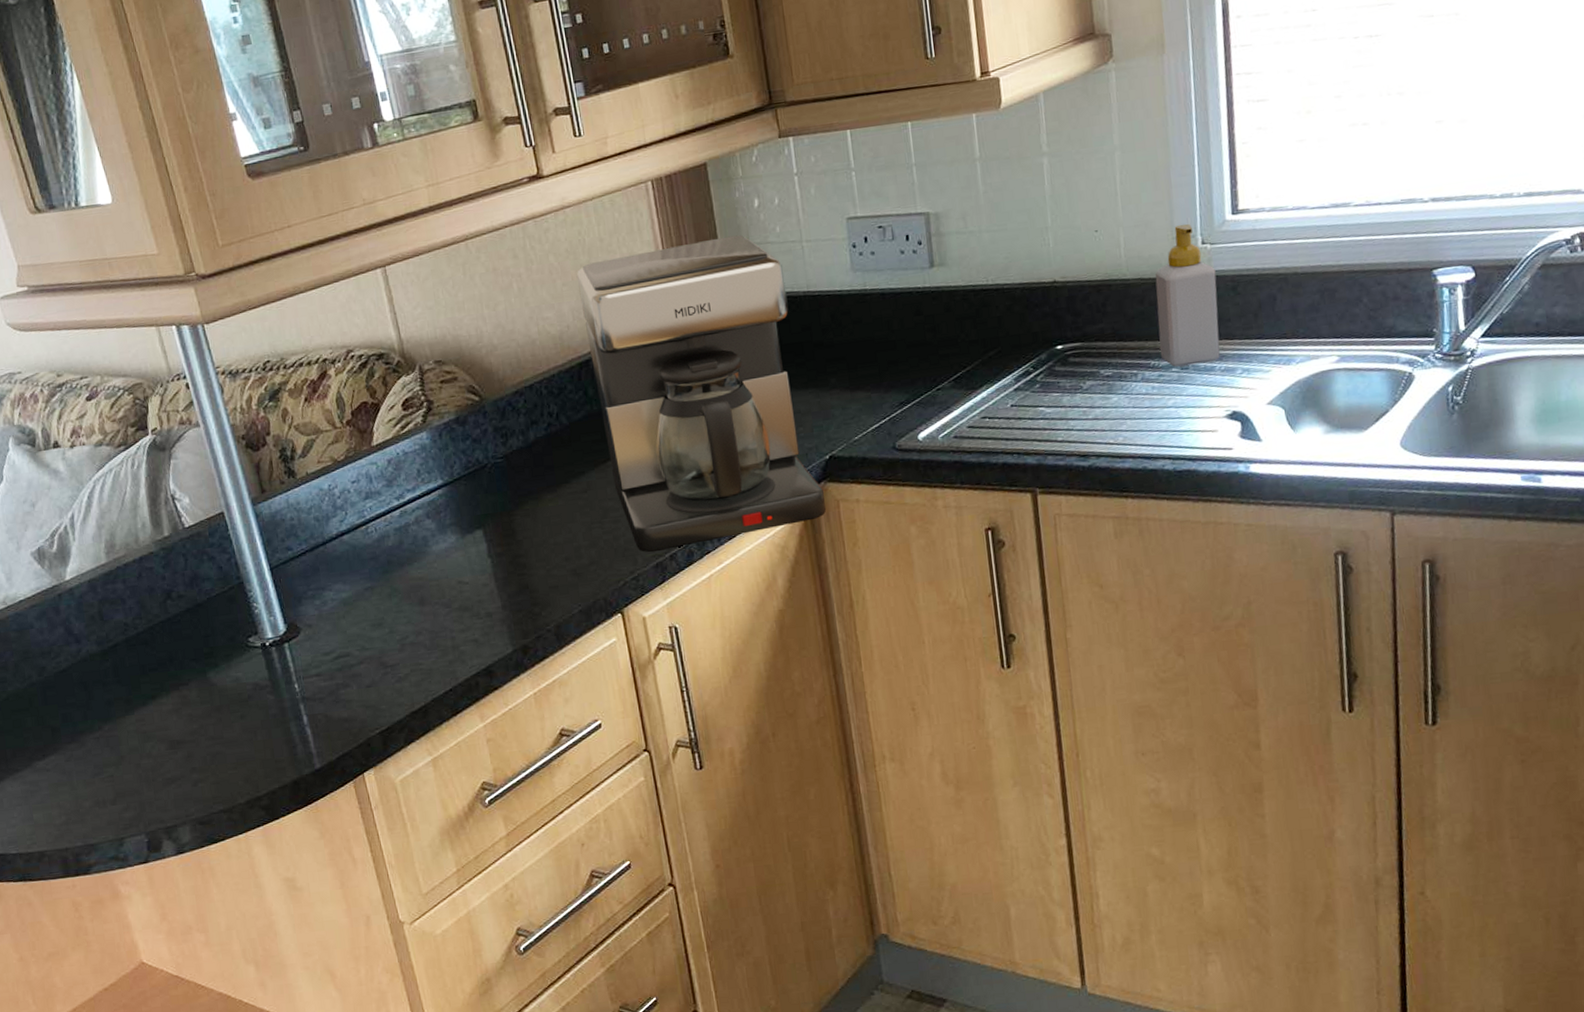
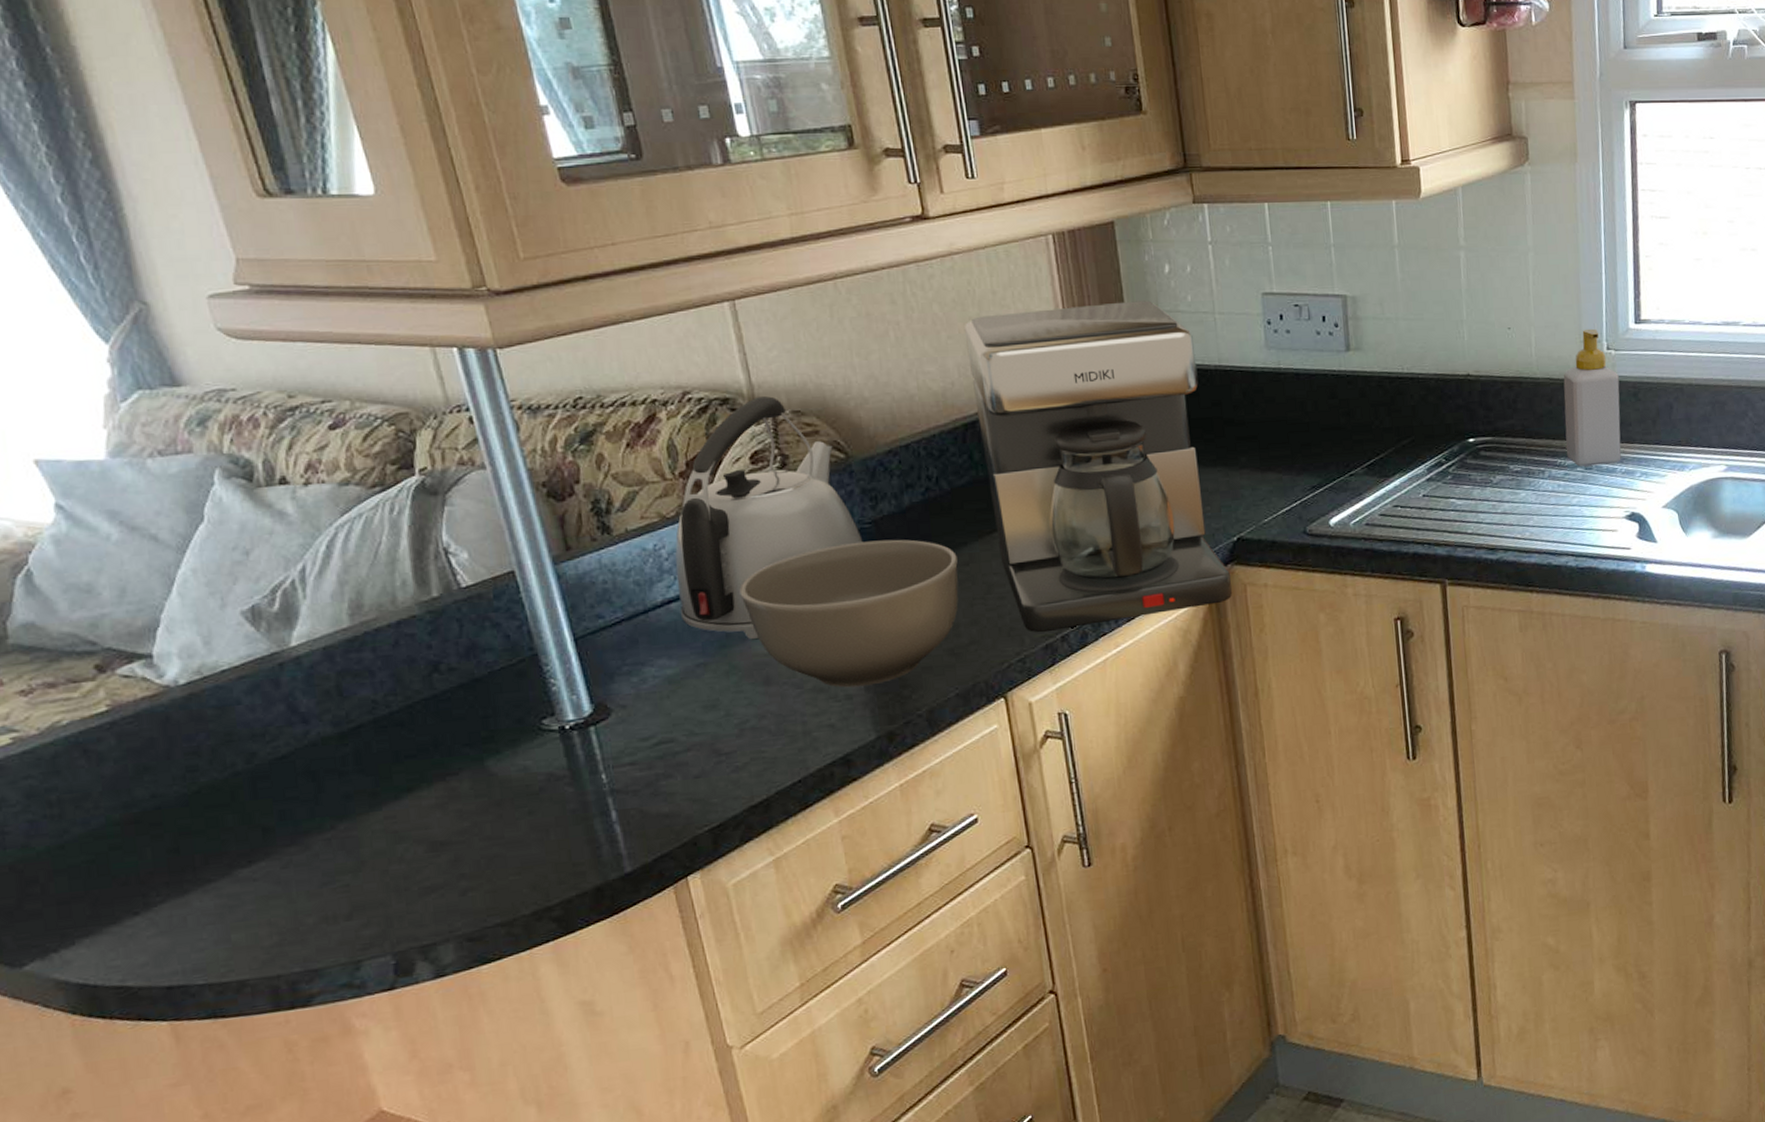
kettle: none [345,349,497,565] -> present [675,396,863,639]
bowl: none [397,471,579,607] -> present [739,539,959,688]

